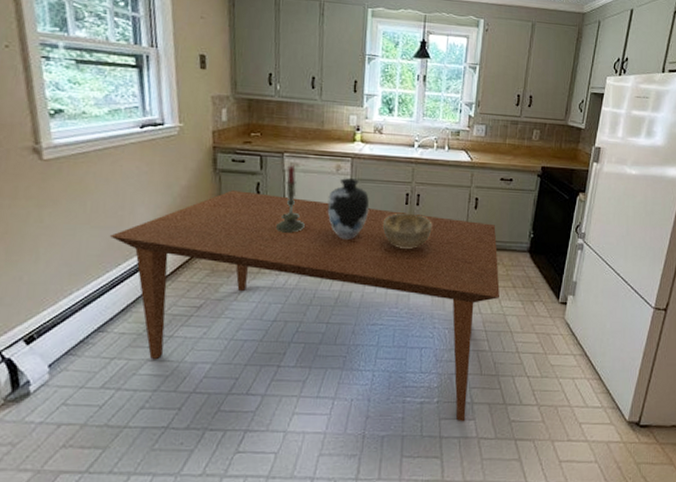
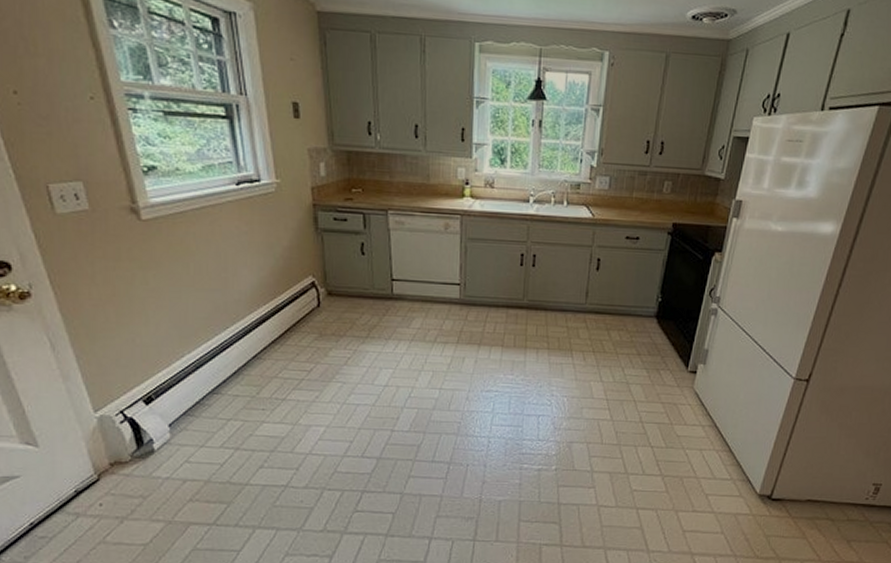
dining table: present [109,190,501,422] -> none [215,251,624,490]
candle: present [276,164,305,233] -> none [384,222,413,296]
vase: present [327,178,369,239] -> none [436,237,481,303]
decorative bowl: present [382,213,432,250] -> none [495,274,550,314]

